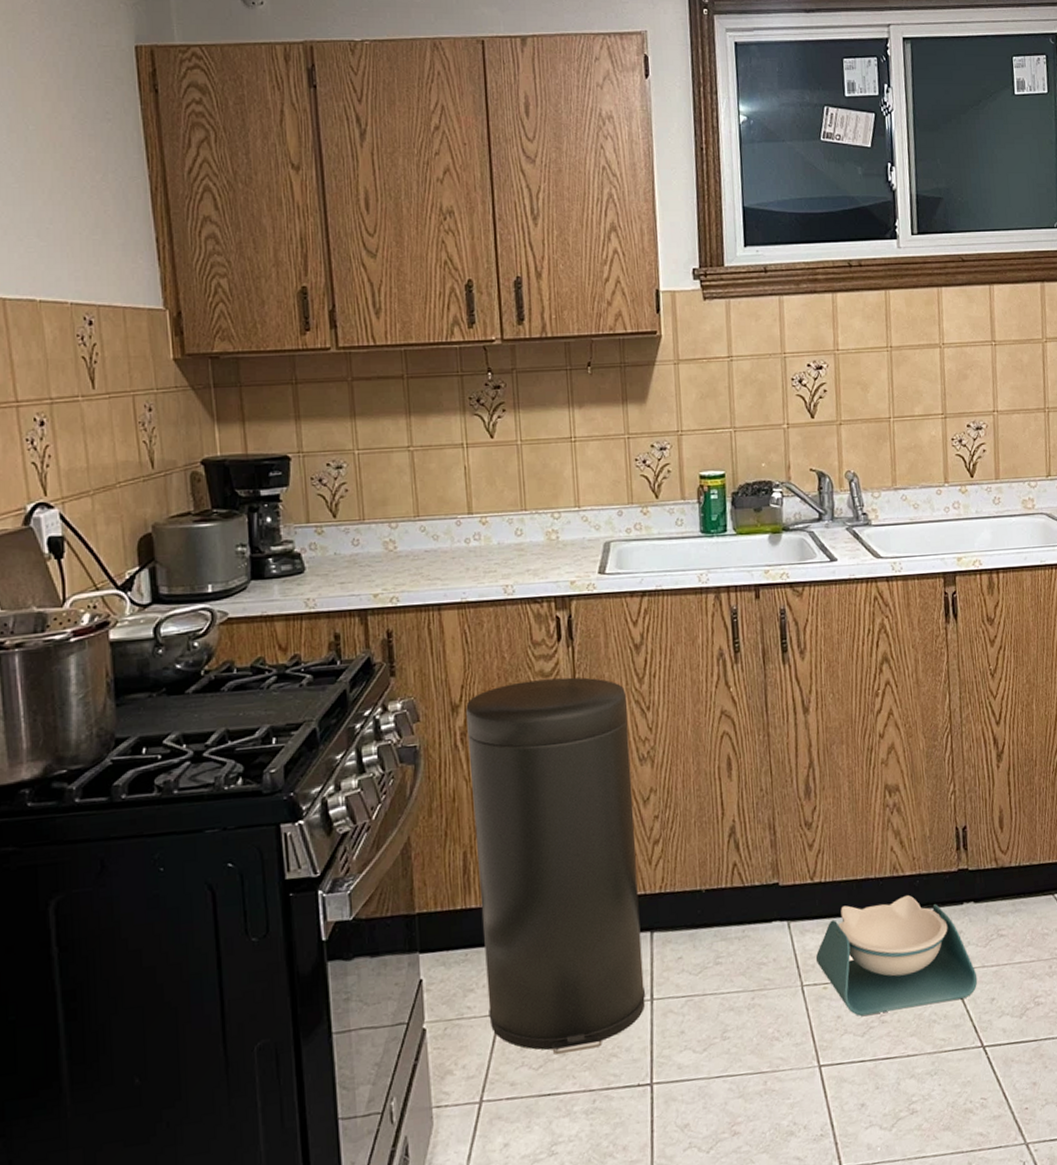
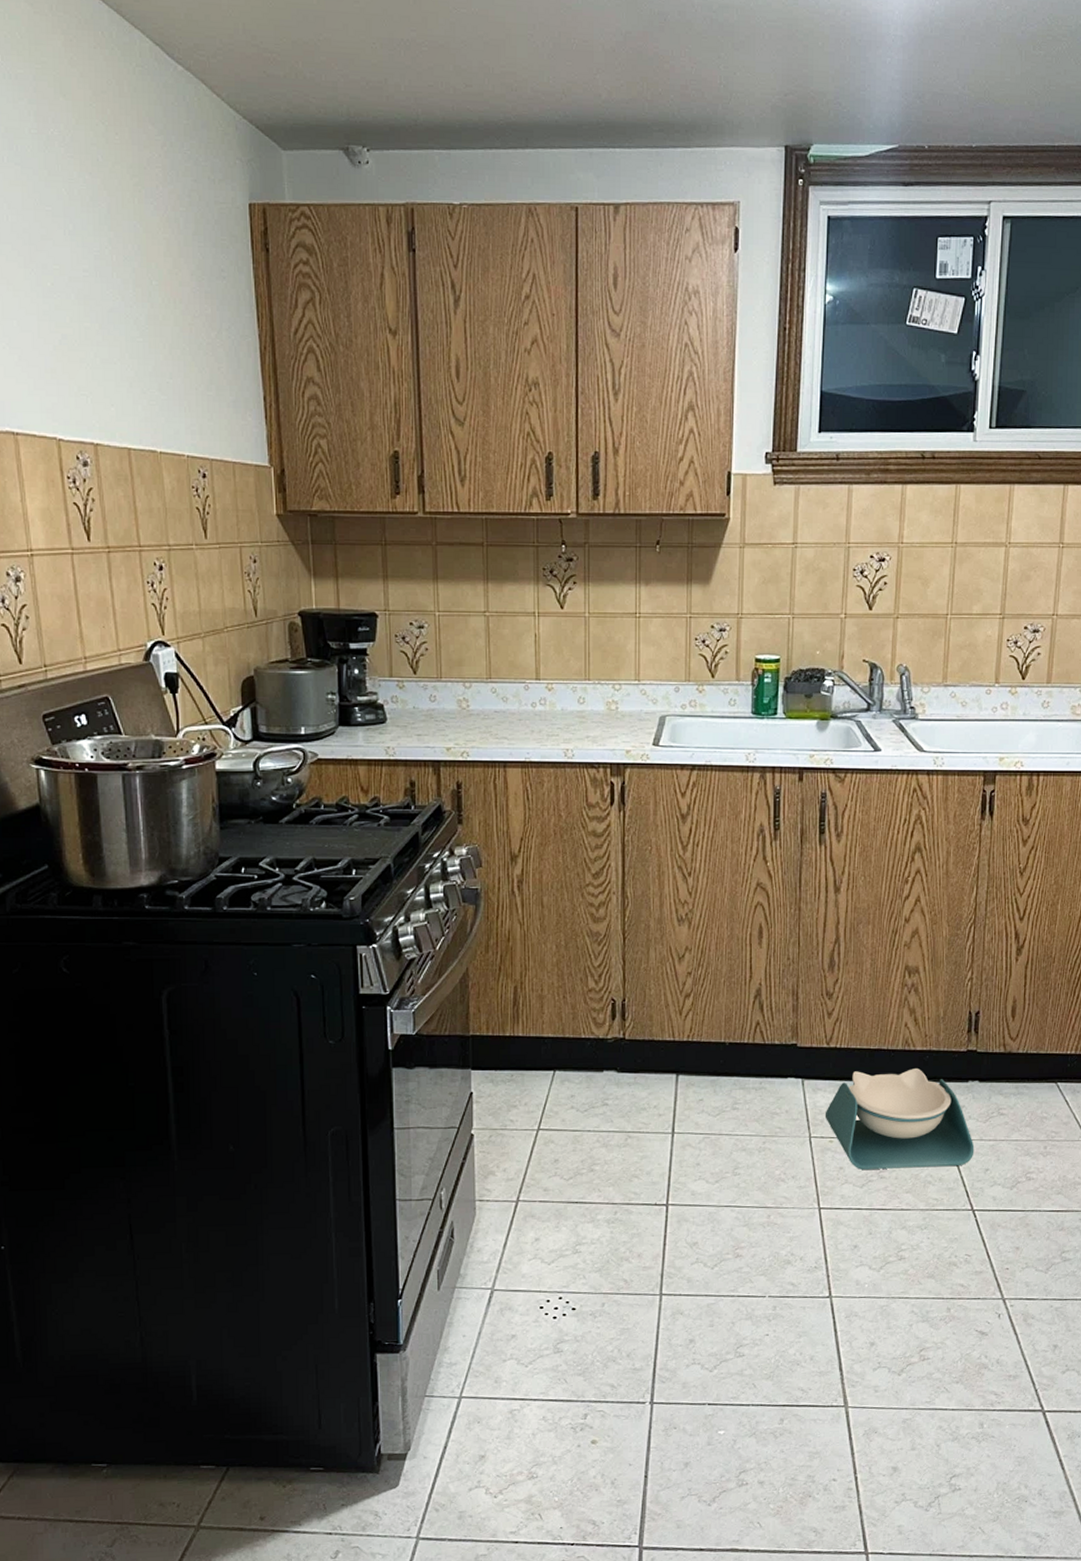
pedal bin: present [466,677,646,1055] -> none [524,839,671,1170]

